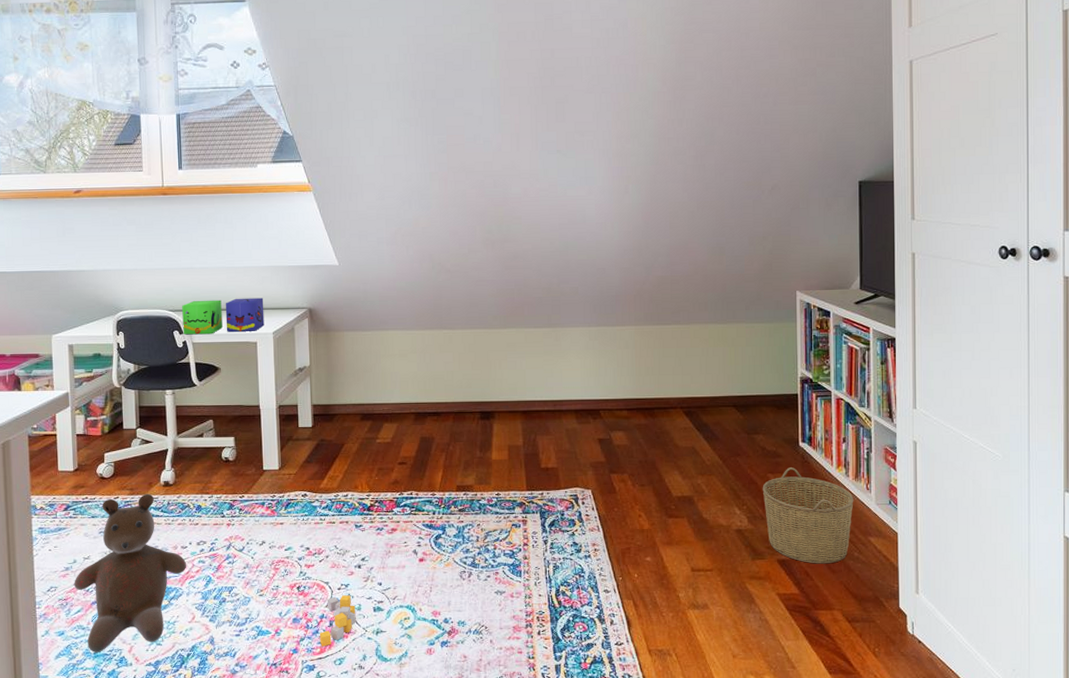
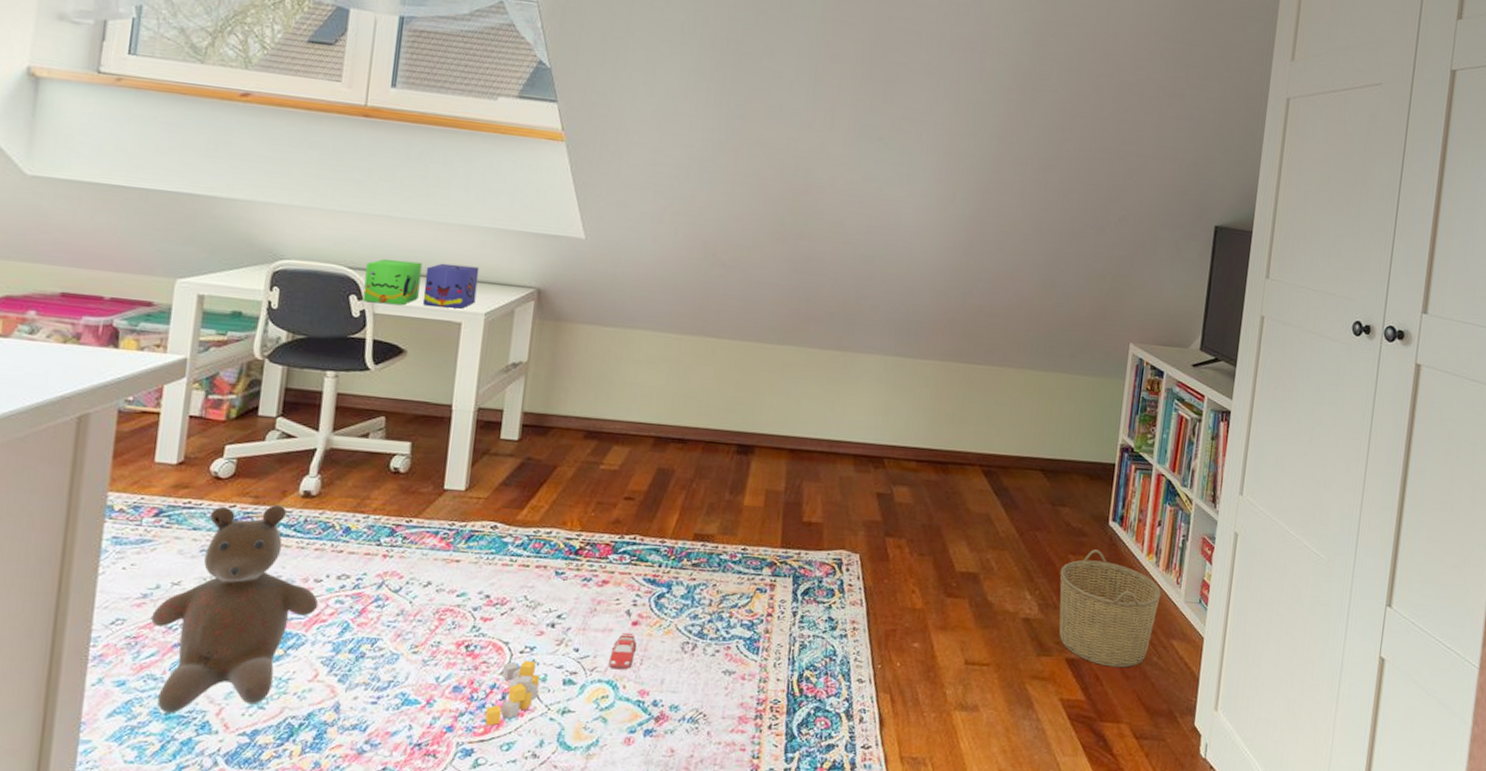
toy car: none [406,567,426,597] -> present [609,632,638,670]

